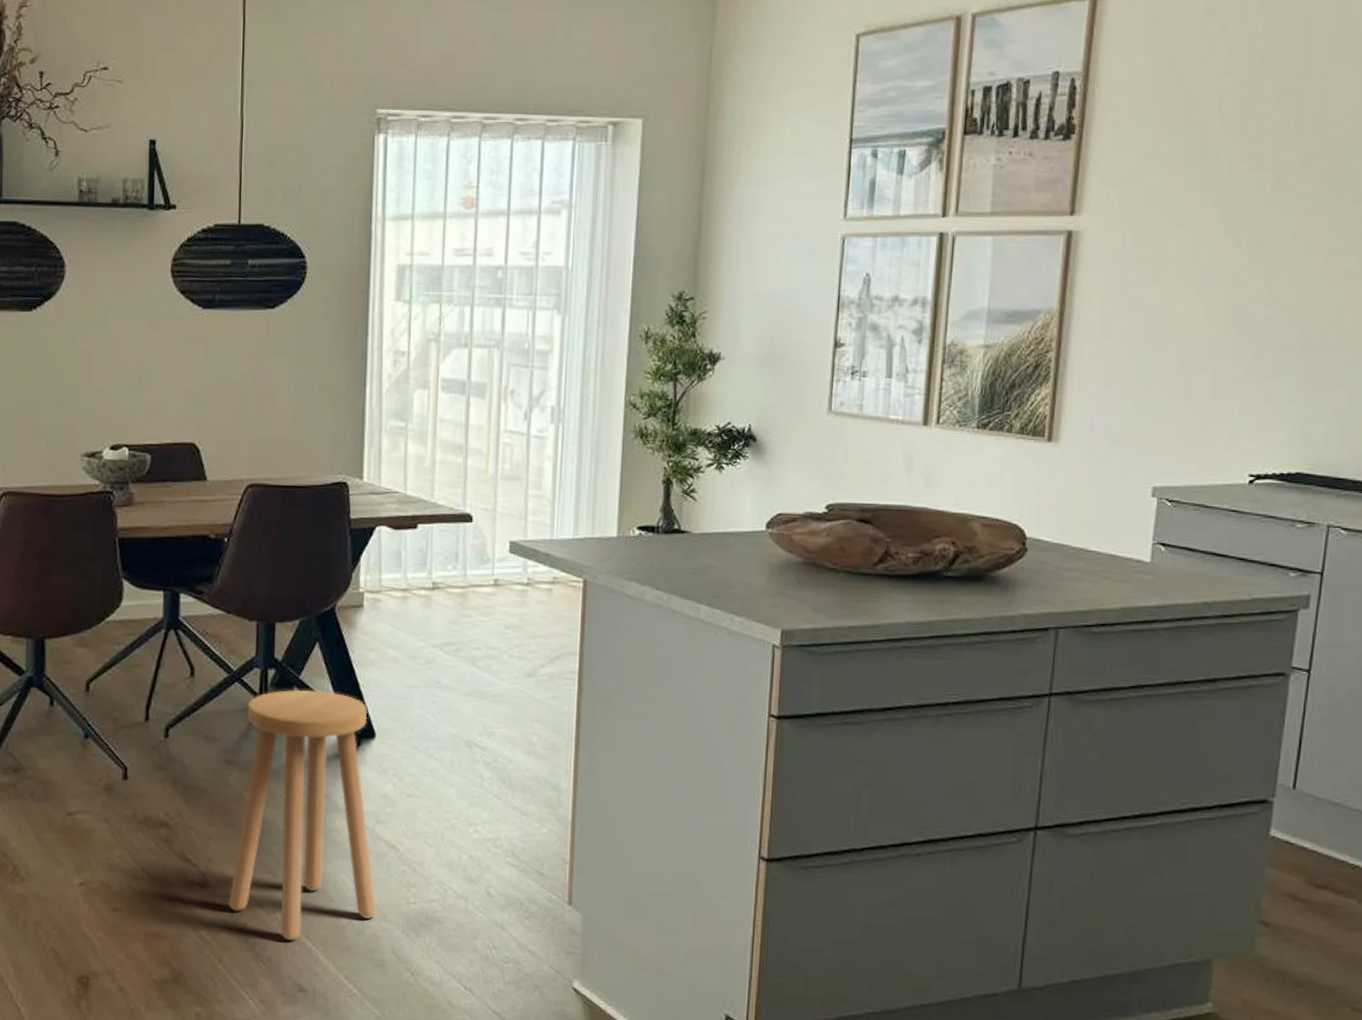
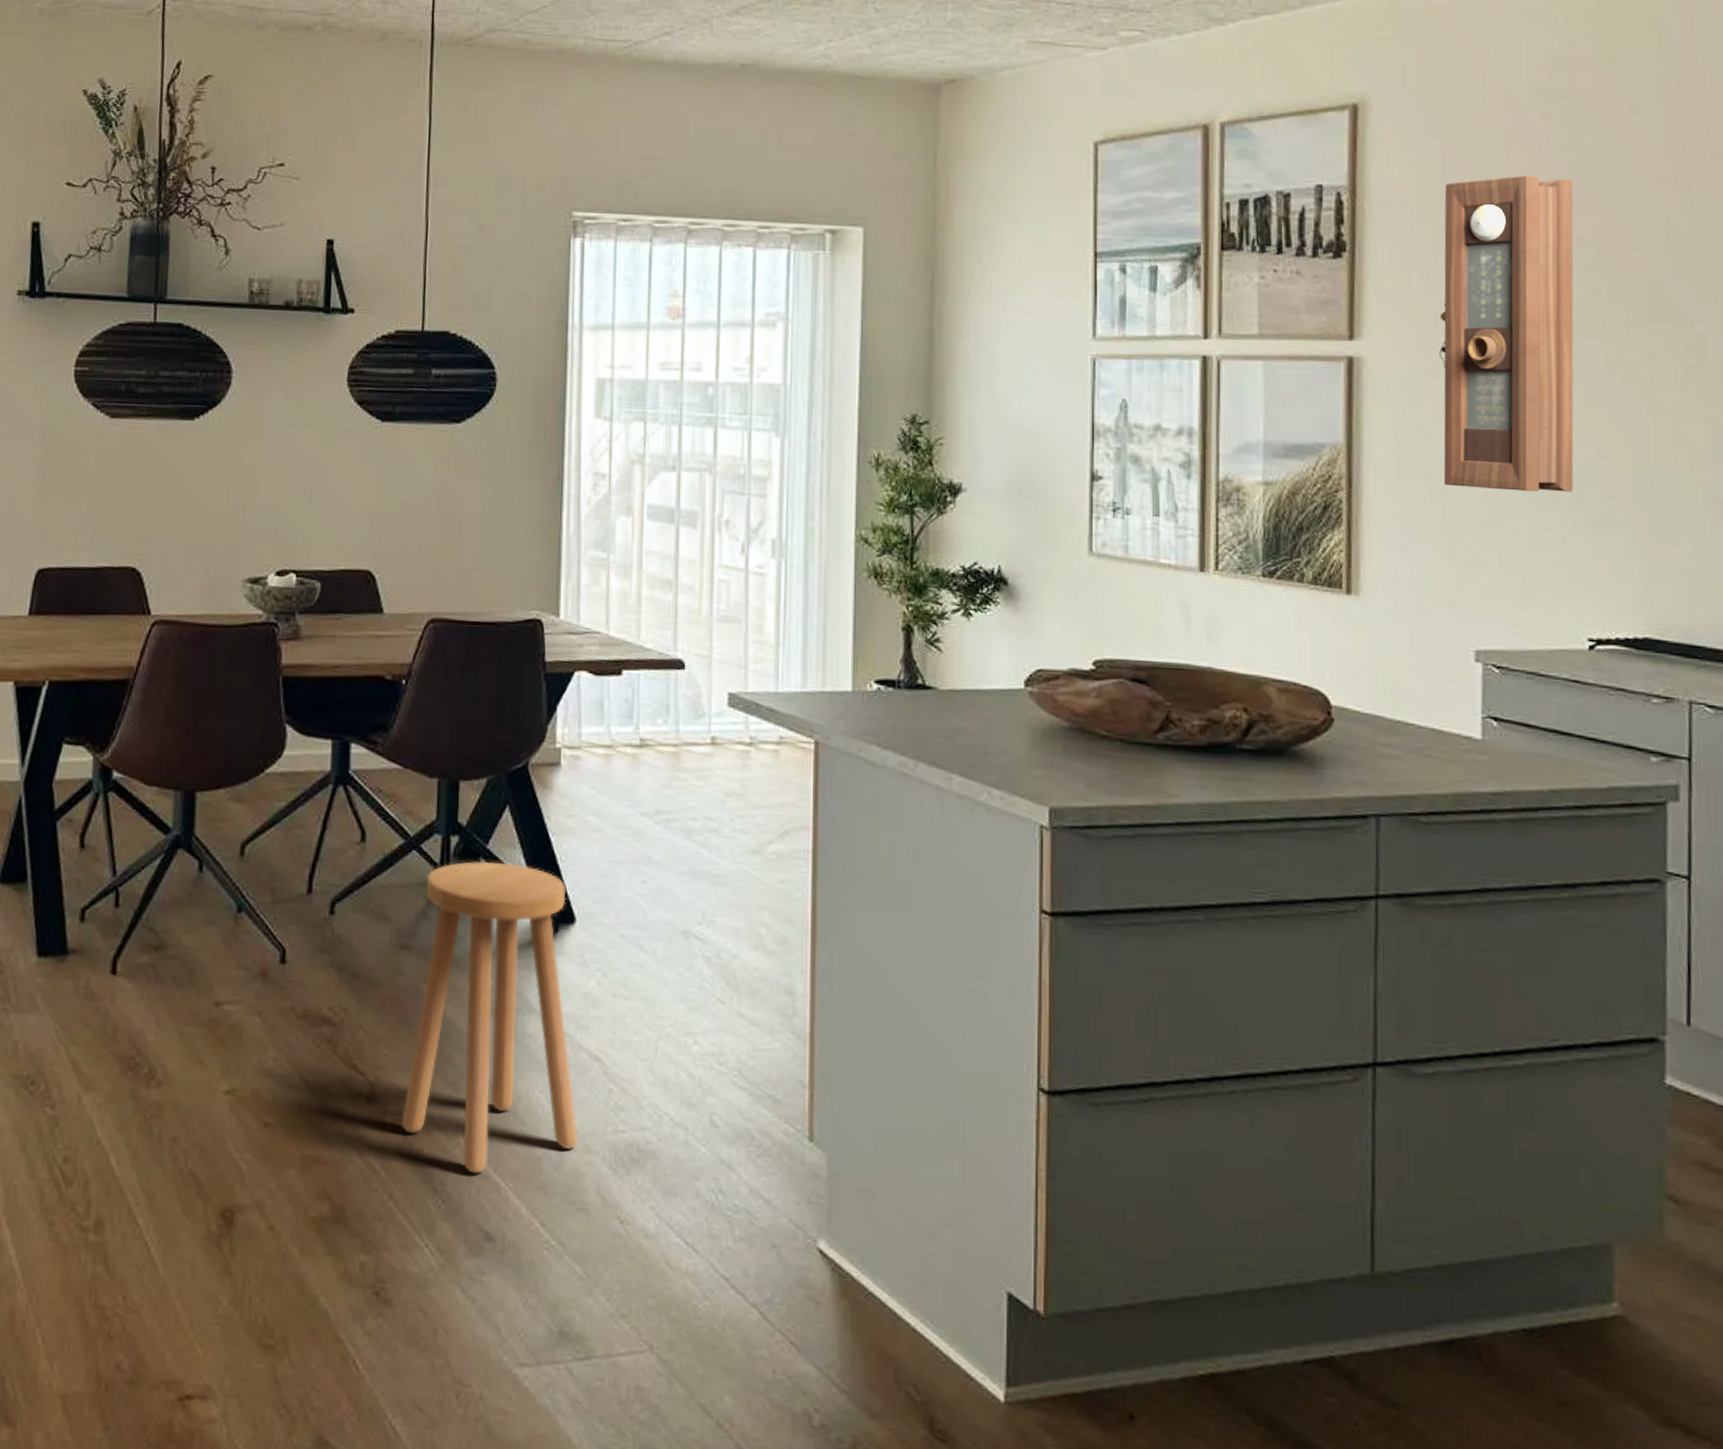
pendulum clock: none [1140,59,1282,348] -> present [1439,175,1574,492]

